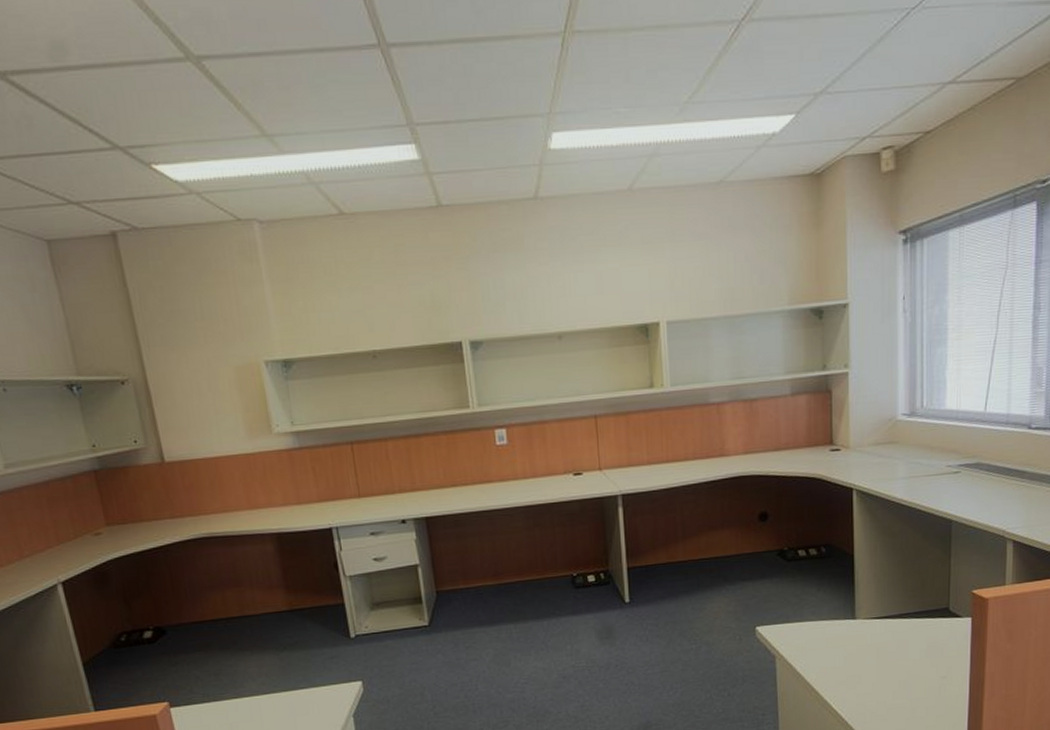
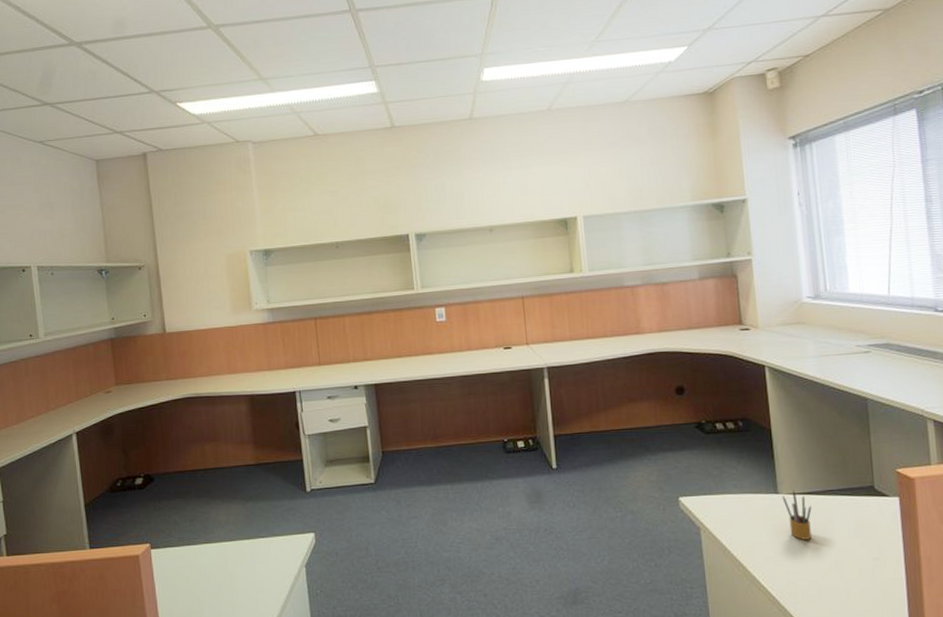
pencil box: none [859,615,887,663] -> present [782,490,812,540]

